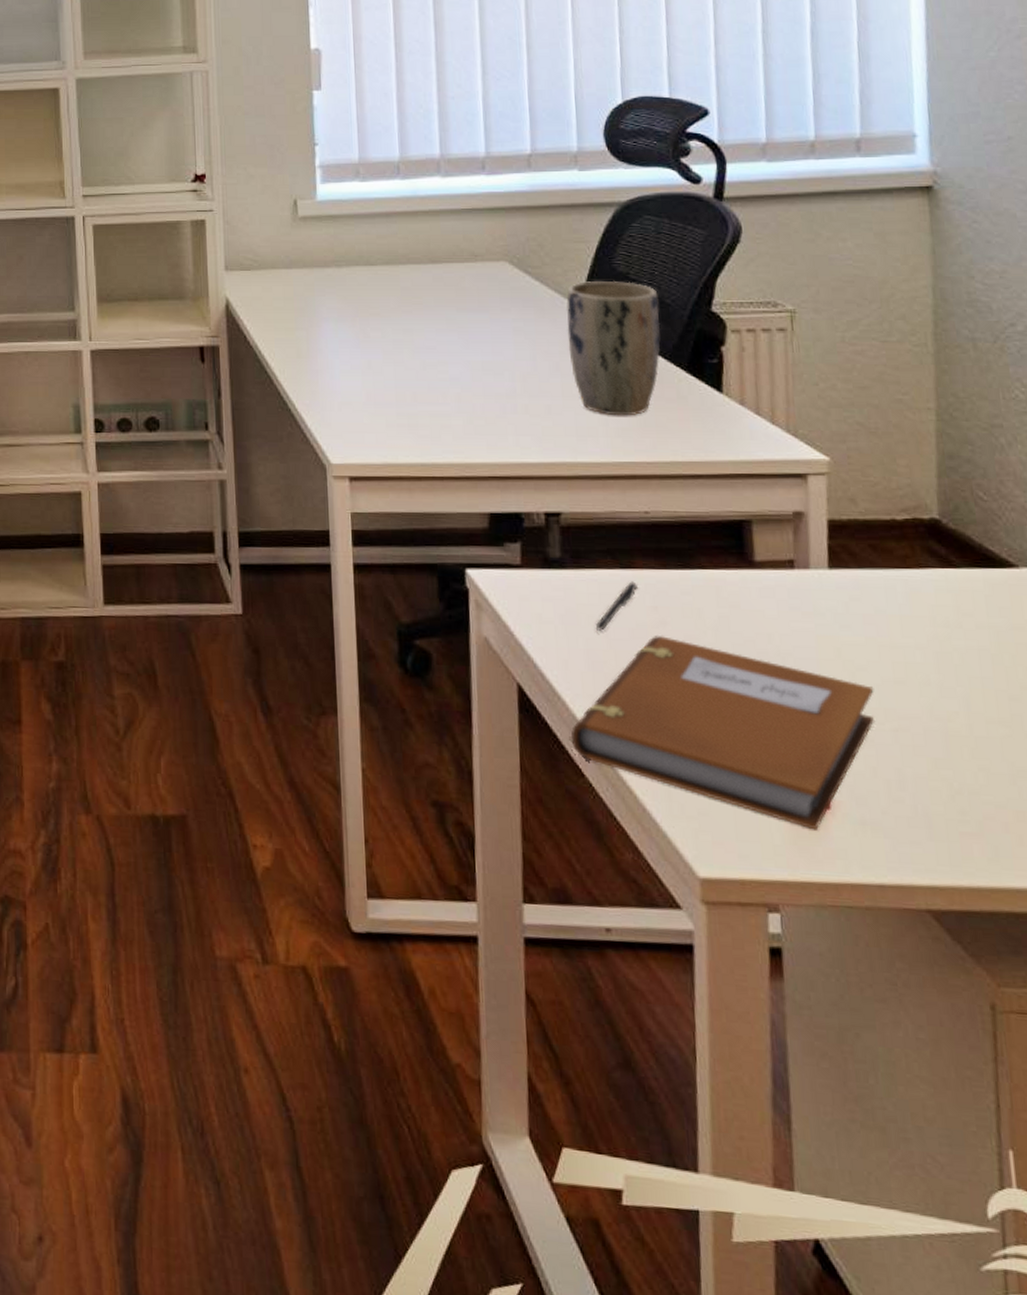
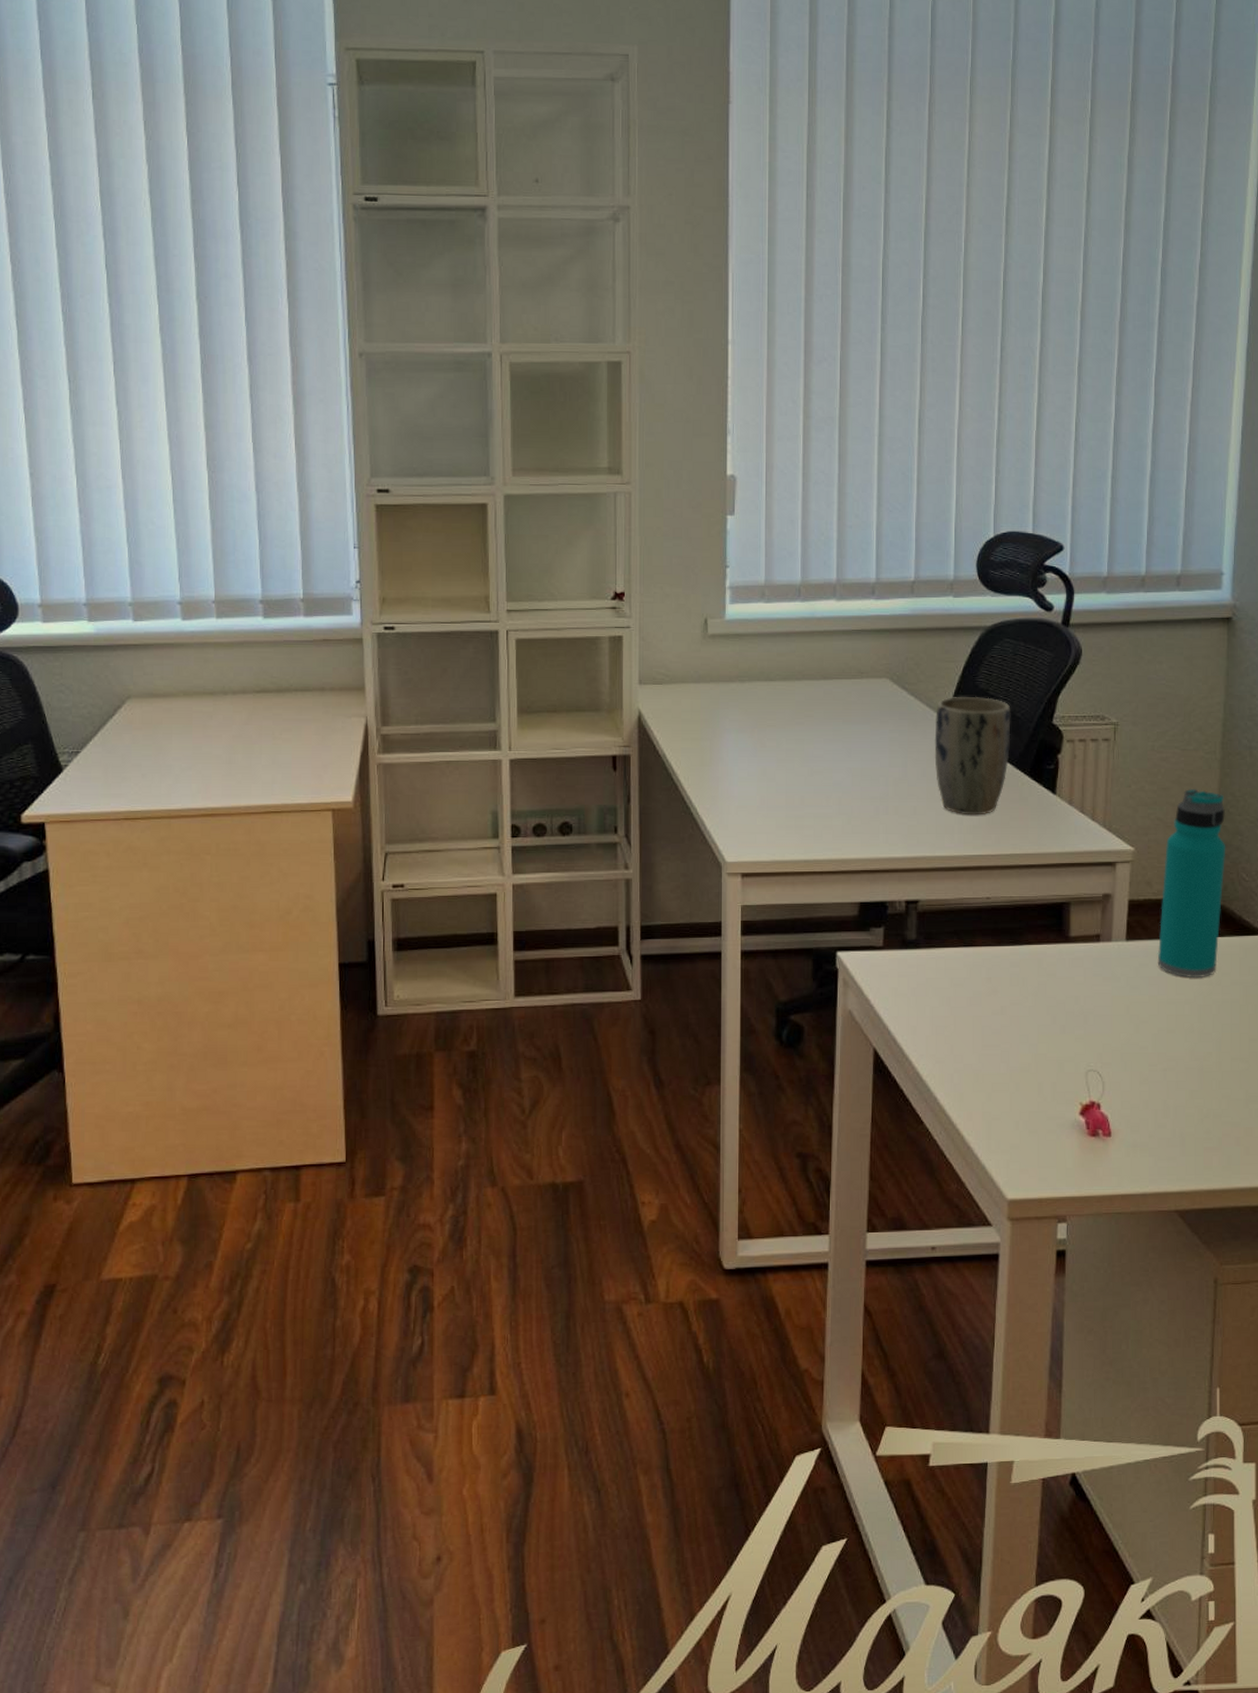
notebook: present [571,634,876,830] -> none [915,1001,1152,1154]
pen: present [595,581,639,631] -> none [940,957,977,1000]
water bottle: none [870,387,955,619] -> present [1157,788,1226,979]

